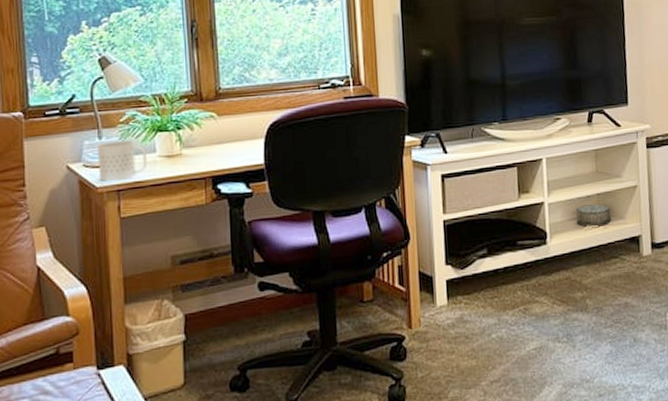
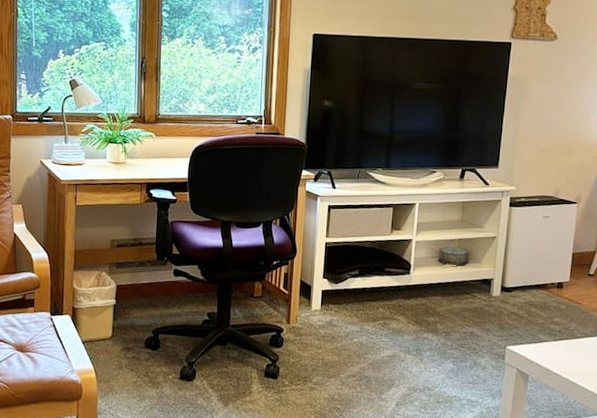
mug: present [96,140,147,181] -> none [63,146,99,177]

